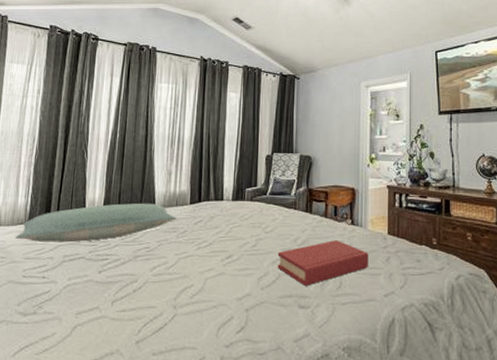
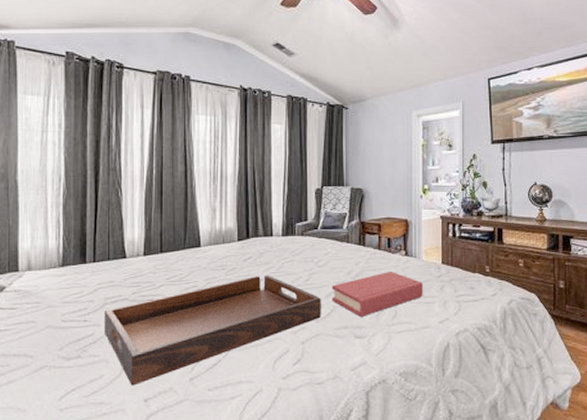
pillow: present [14,203,178,243] -> none [49,241,226,285]
serving tray: none [59,239,267,346] -> present [103,275,321,386]

